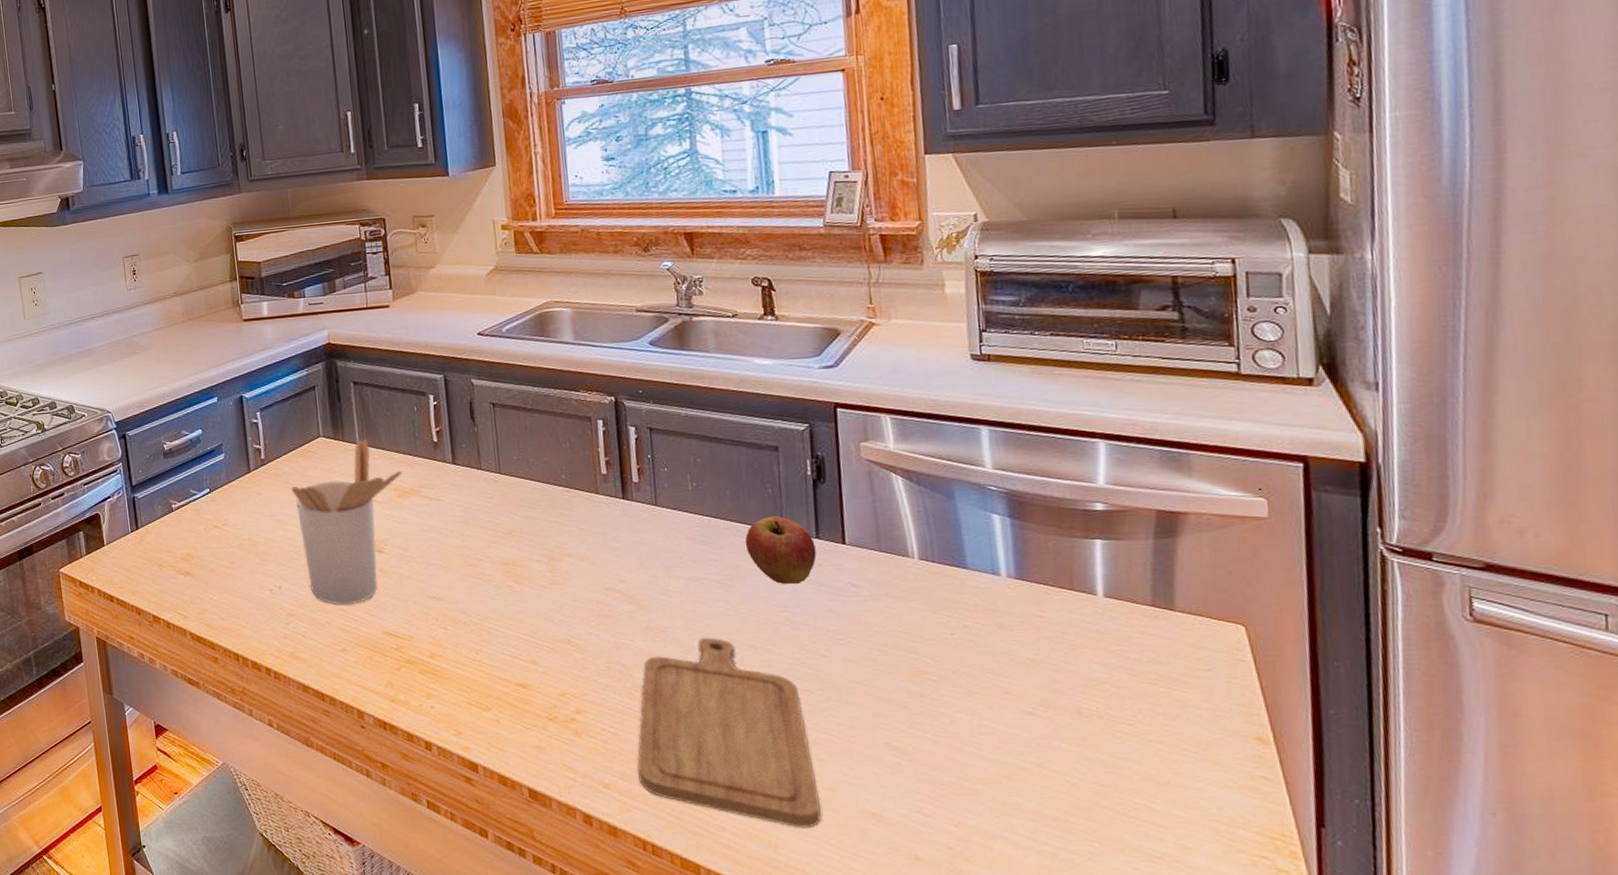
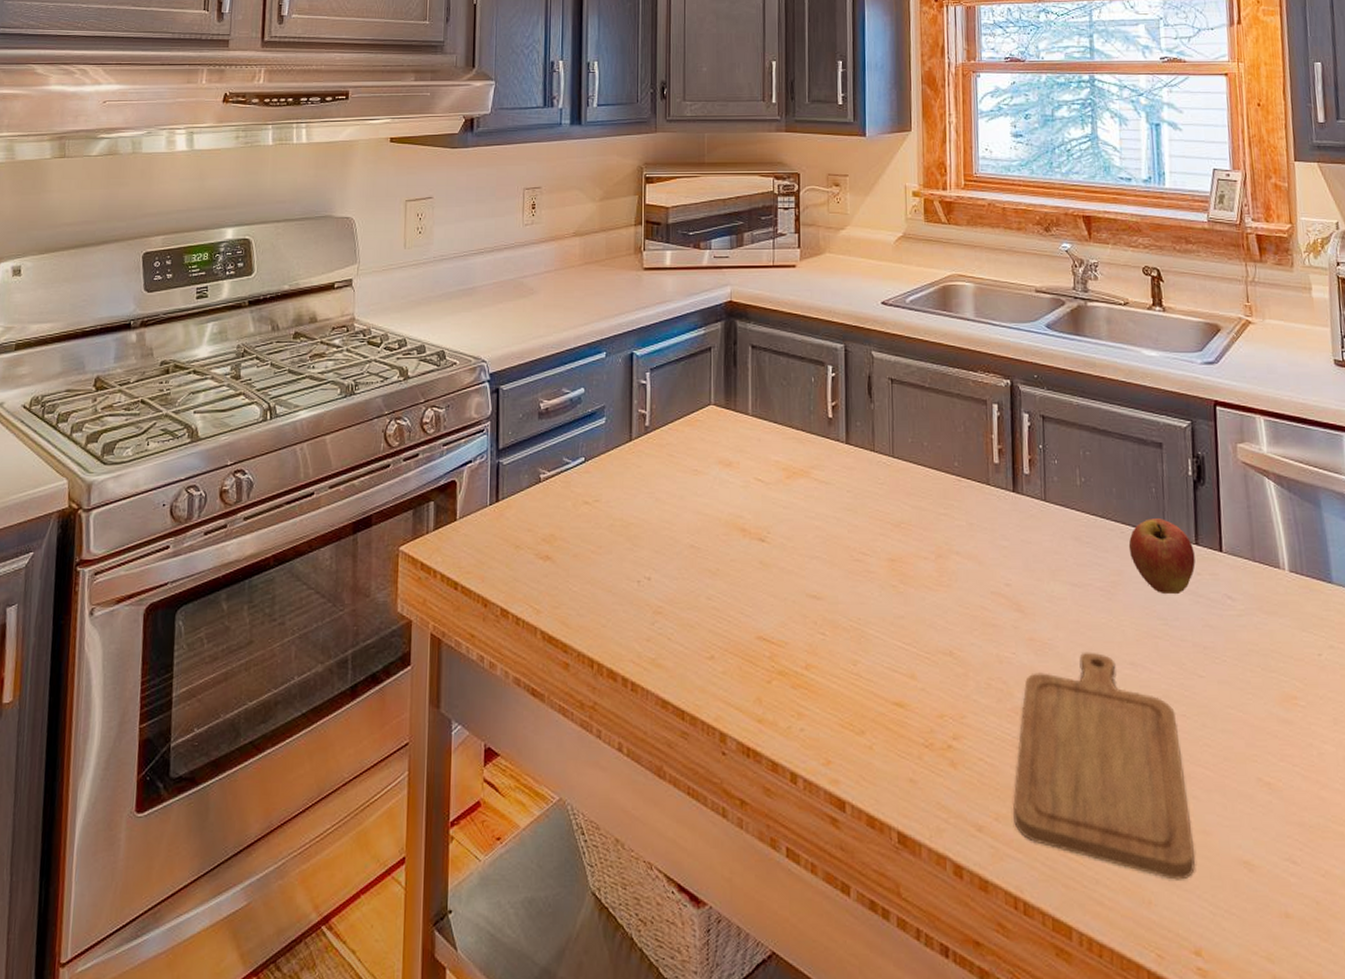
utensil holder: present [291,440,403,605] -> none [674,411,794,603]

